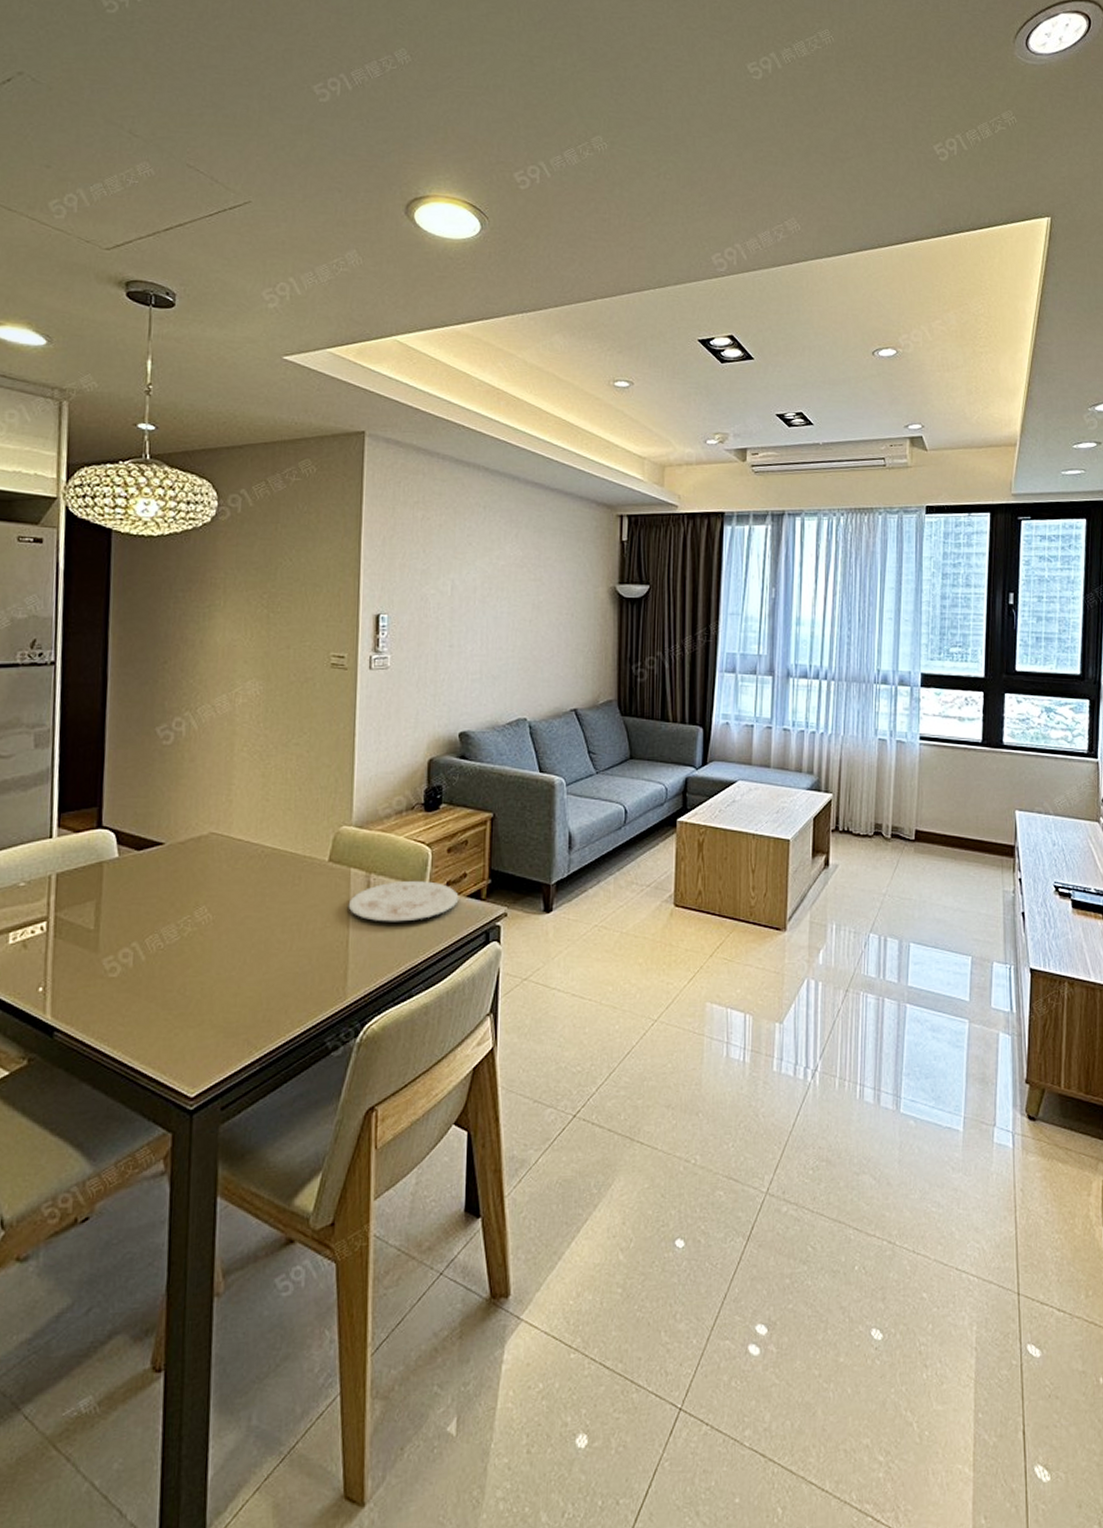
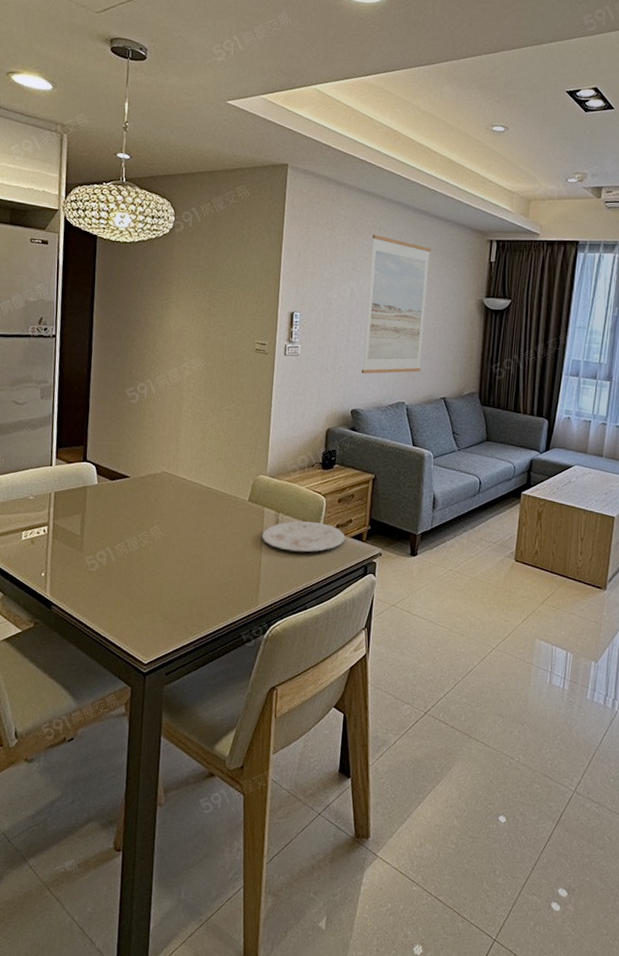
wall art: none [469,514,550,687] -> present [361,235,432,374]

